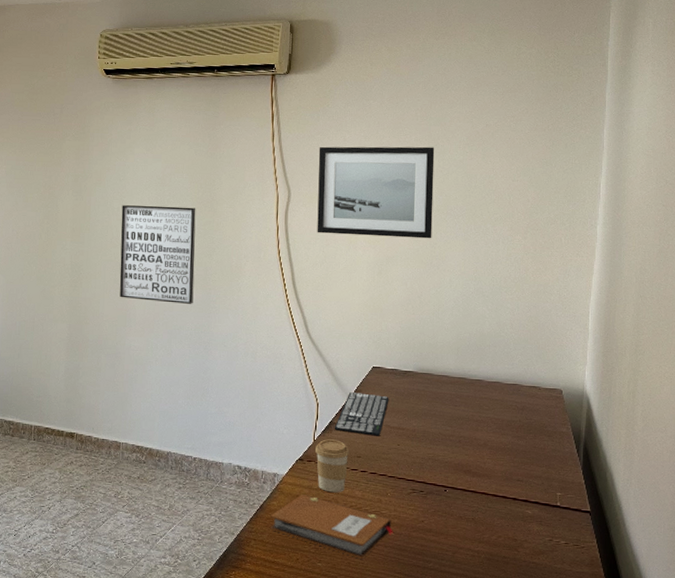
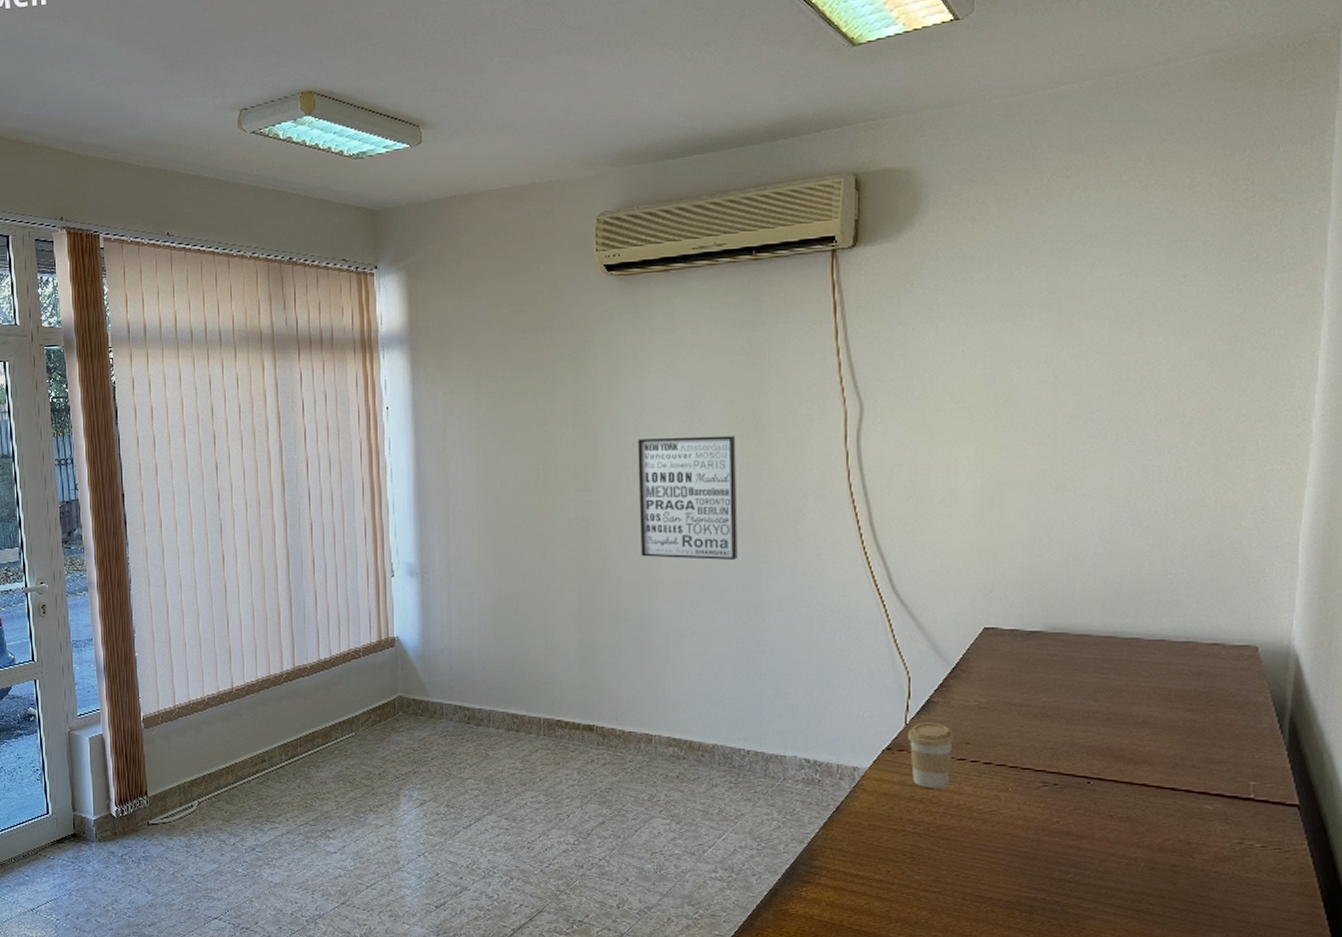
notebook: present [269,494,394,559] -> none [849,792,1018,870]
wall art: present [317,146,435,239] -> none [900,329,1068,458]
keyboard: present [334,392,389,436] -> none [932,662,1008,716]

